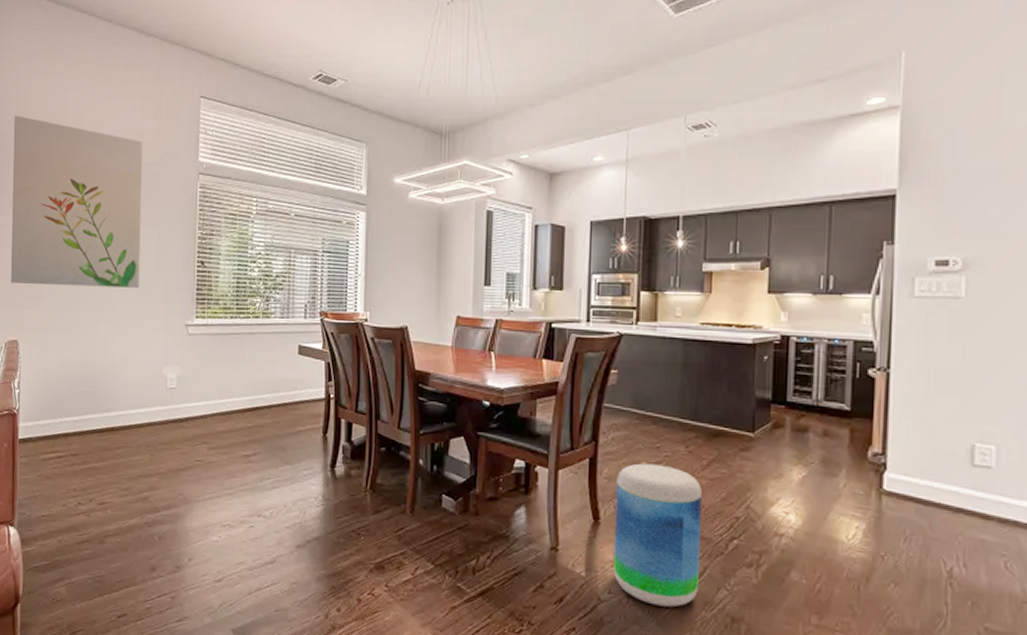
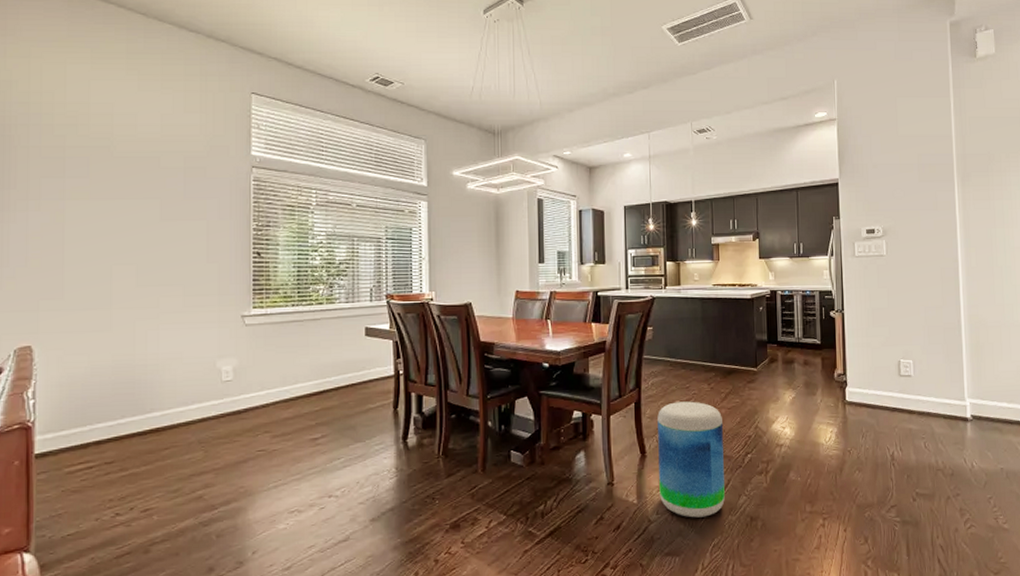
wall art: present [11,115,143,288] -> none [20,105,187,285]

